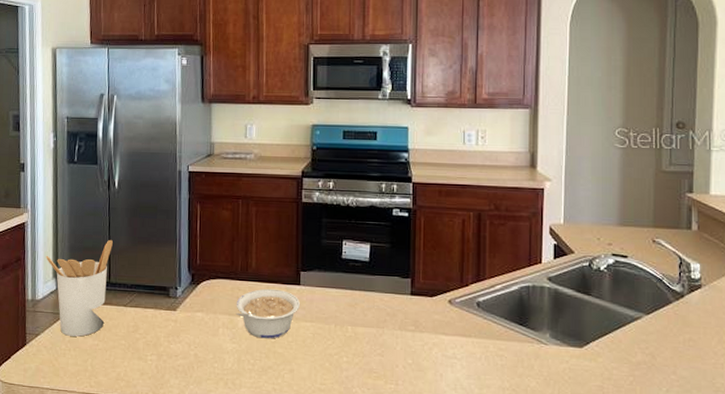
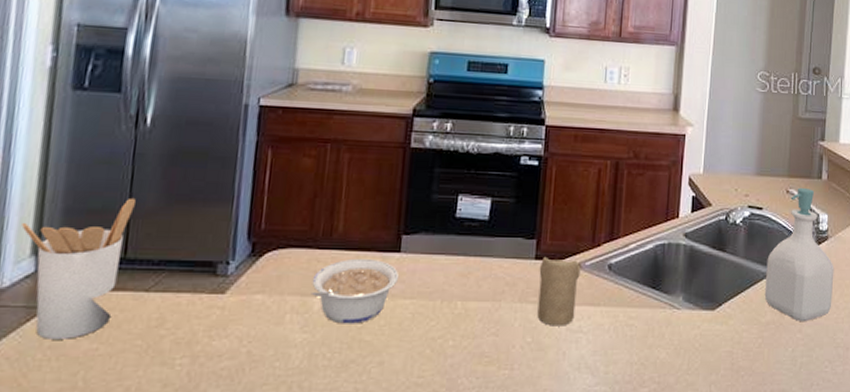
candle: none [415,293,452,352] -> present [537,256,581,326]
soap bottle: none [633,237,710,365] -> present [764,187,834,322]

